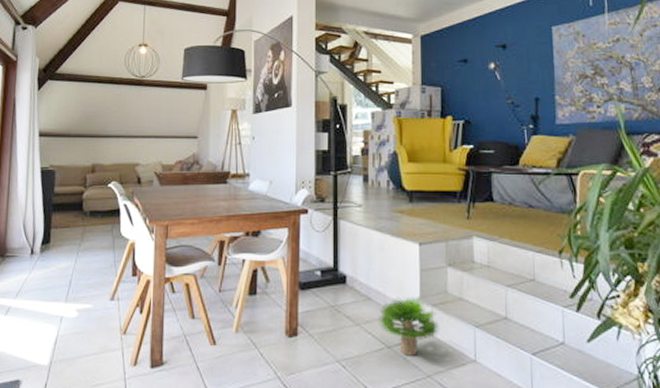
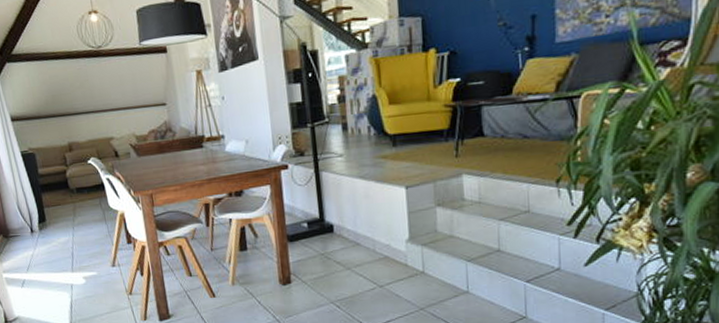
potted plant: present [379,297,439,356] -> none [369,238,430,293]

